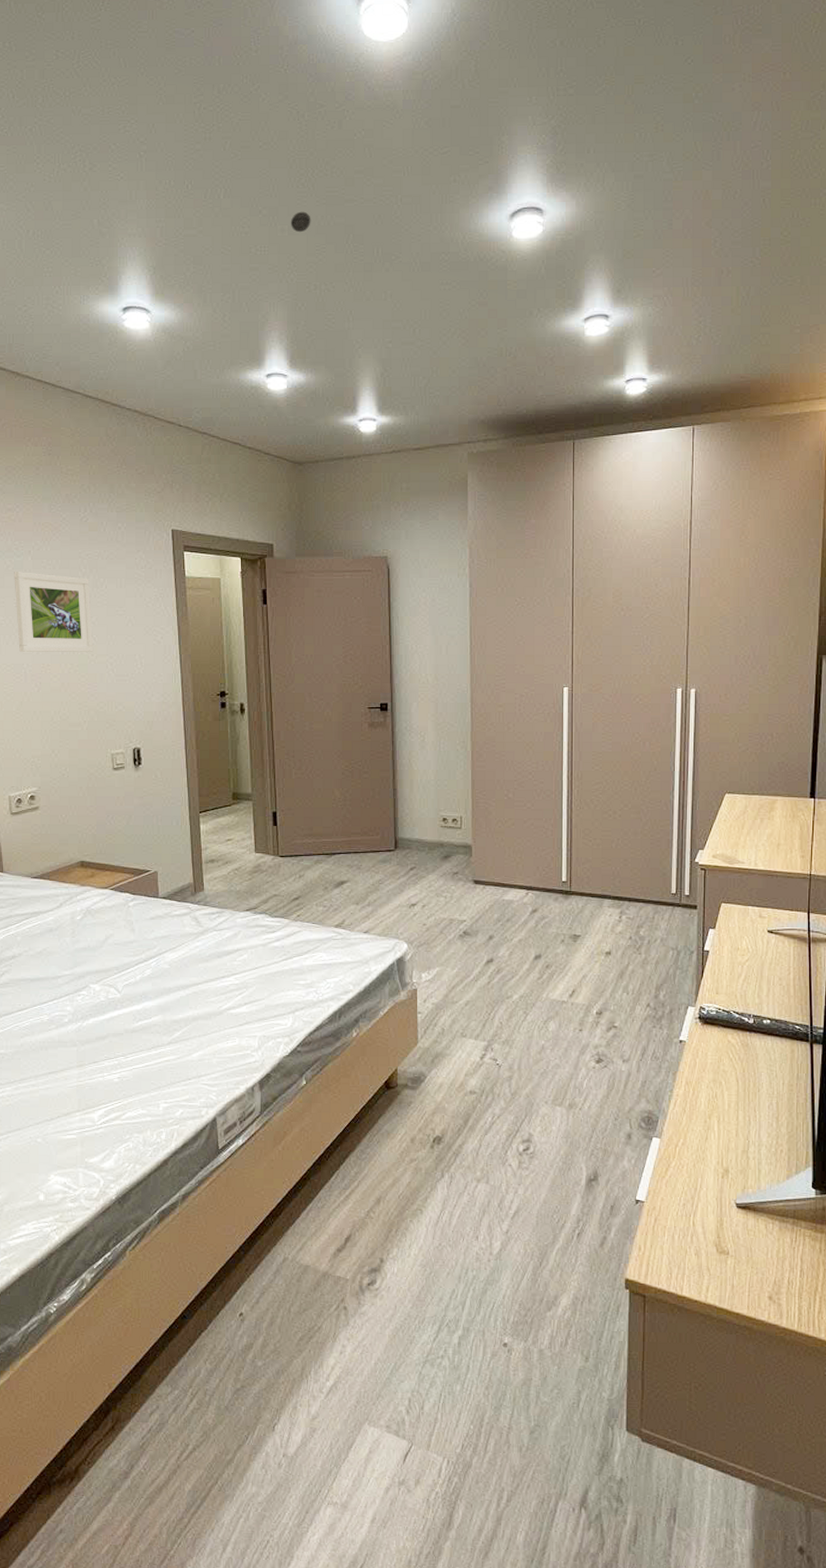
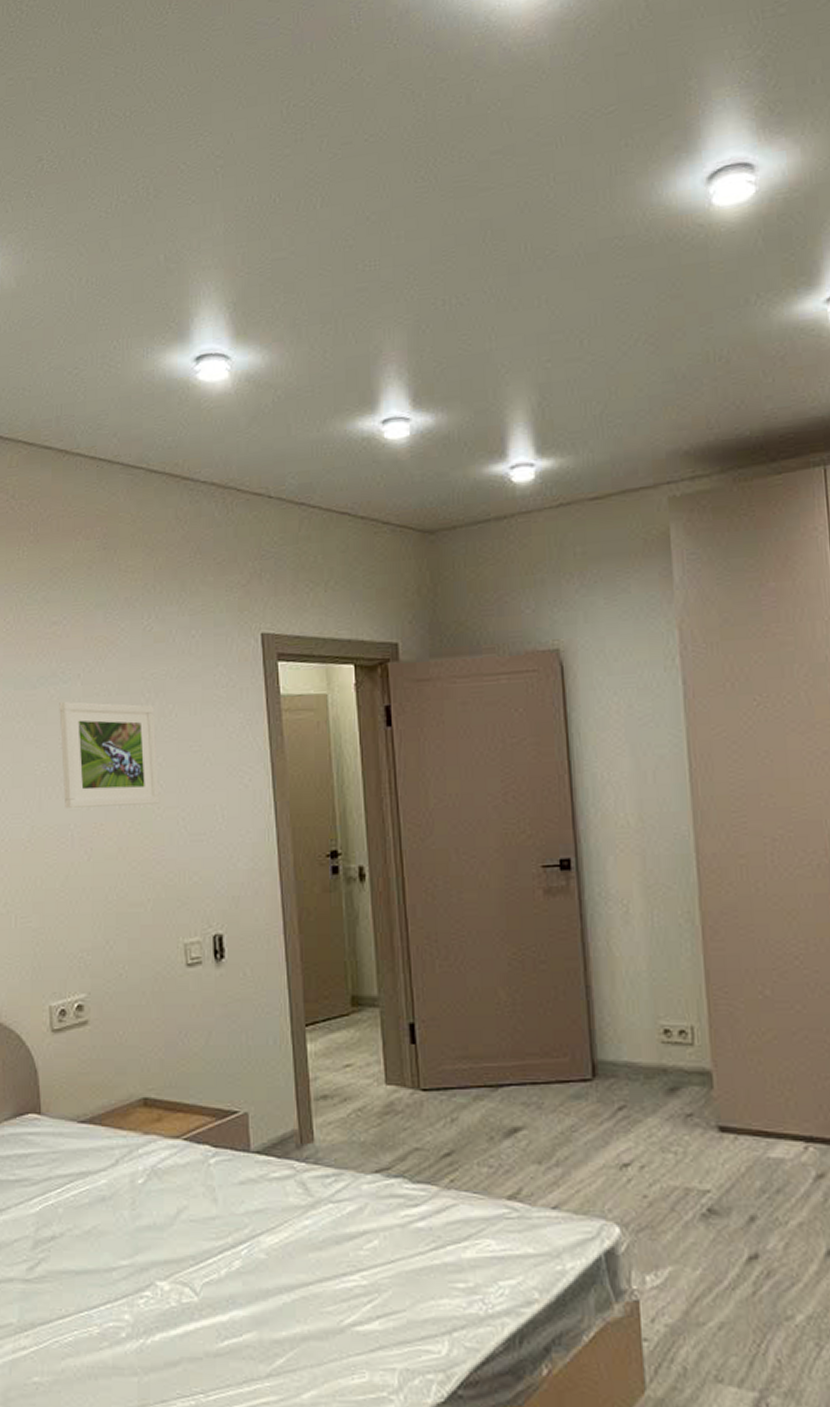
smoke detector: present [290,211,311,233] -> none [407,210,435,238]

